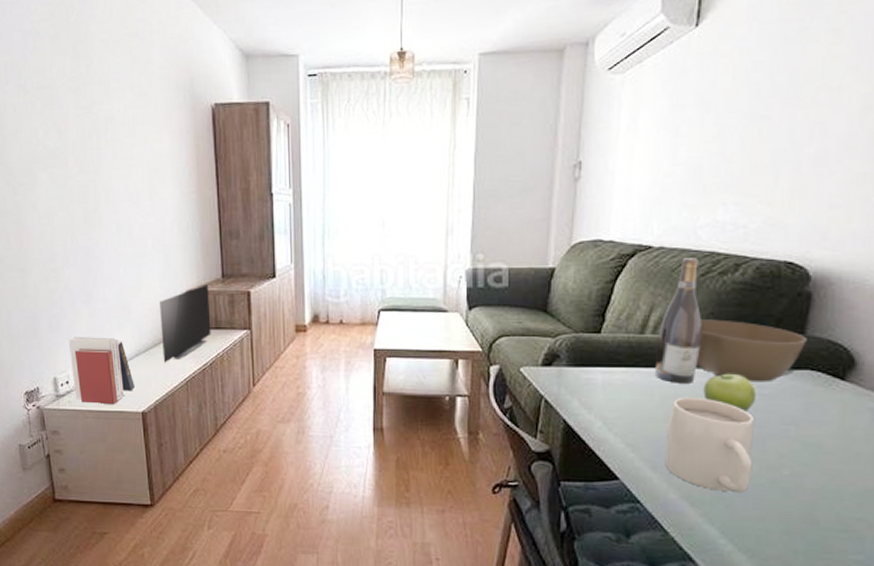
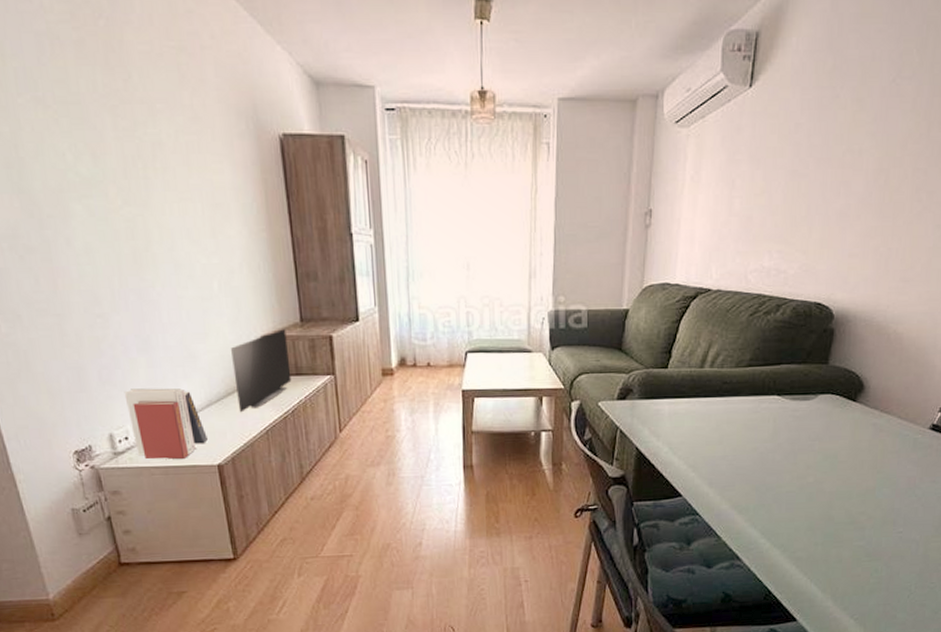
wine bottle: present [654,258,703,383] -> none [711,300,751,410]
mug: present [665,397,755,493] -> none [719,421,789,500]
bowl: present [697,319,807,382] -> none [745,353,829,407]
fruit: present [703,373,756,413] -> none [750,399,790,433]

